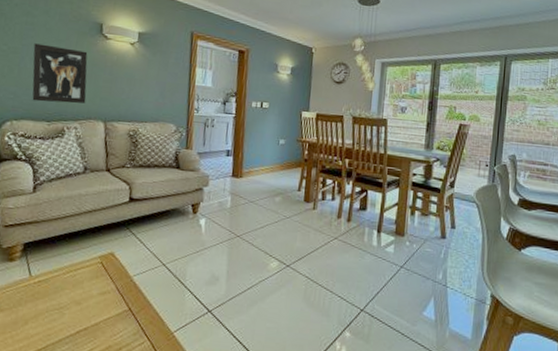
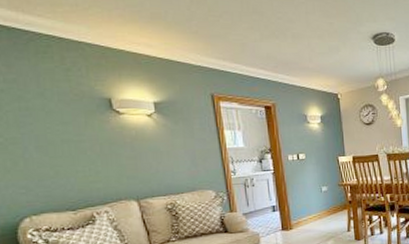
wall art: present [32,43,88,104] -> none [35,129,112,192]

